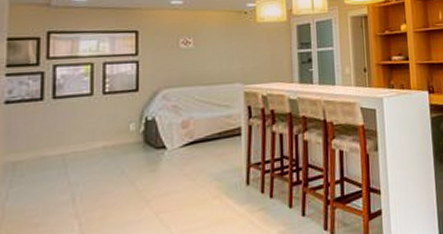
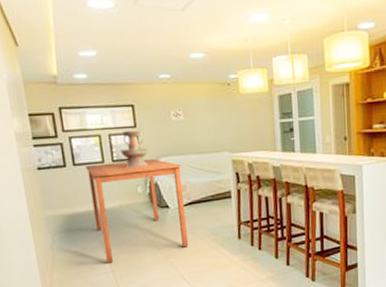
dining table: none [68,90,187,224] -> present [85,158,189,263]
decorative urn: none [115,58,150,102] -> present [120,130,150,168]

